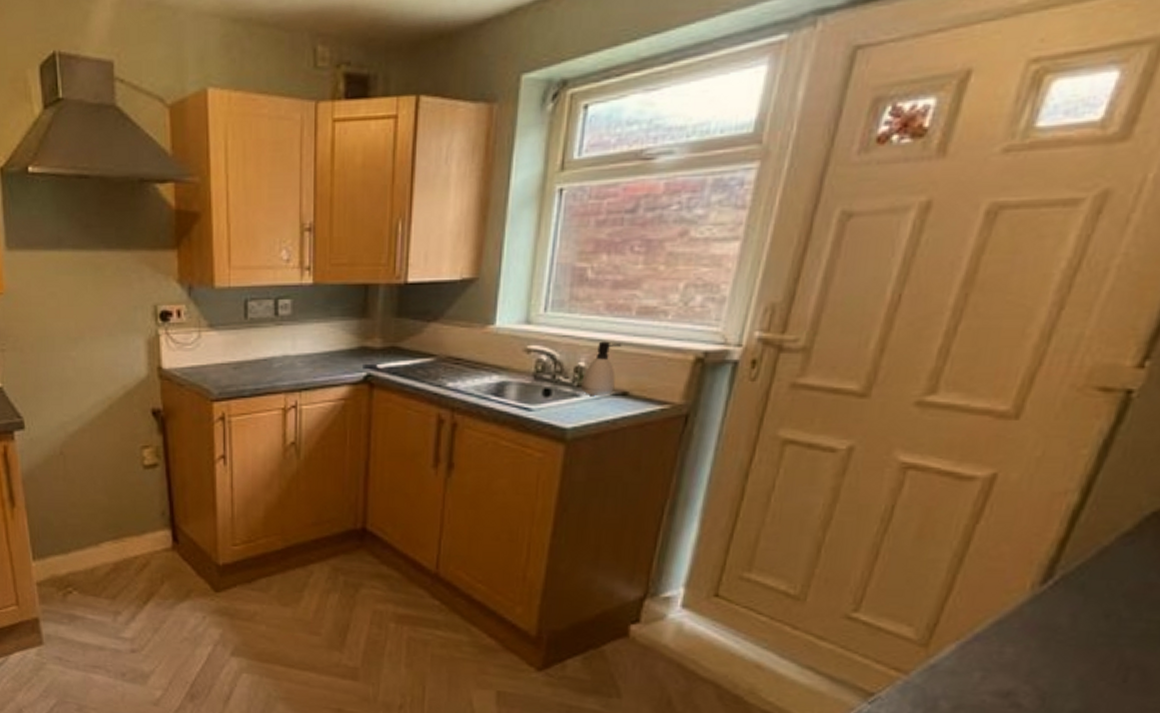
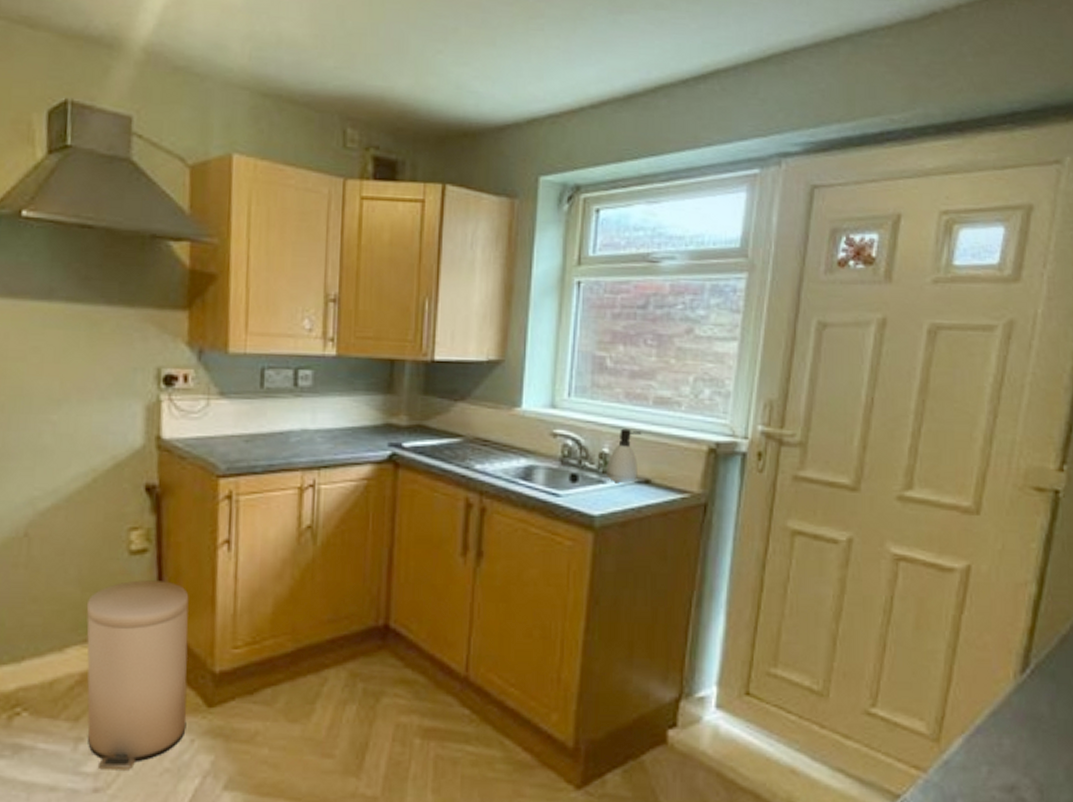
pedal bin: none [113,489,199,638] -> present [86,580,189,770]

